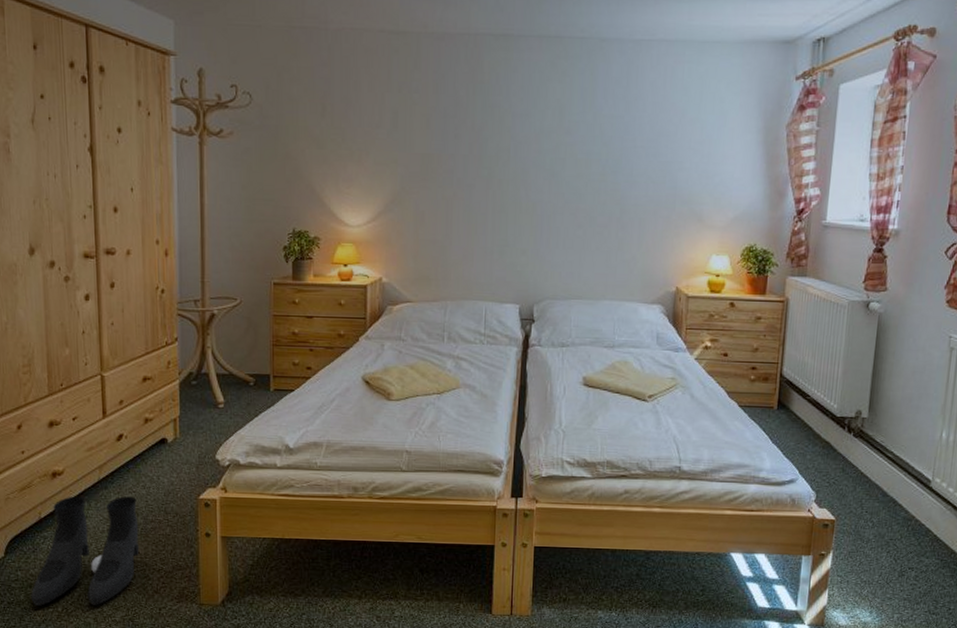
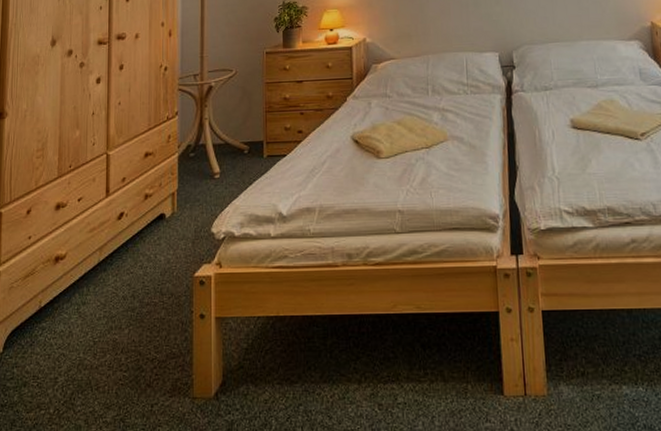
boots: present [31,496,140,606] -> none [24,278,135,407]

